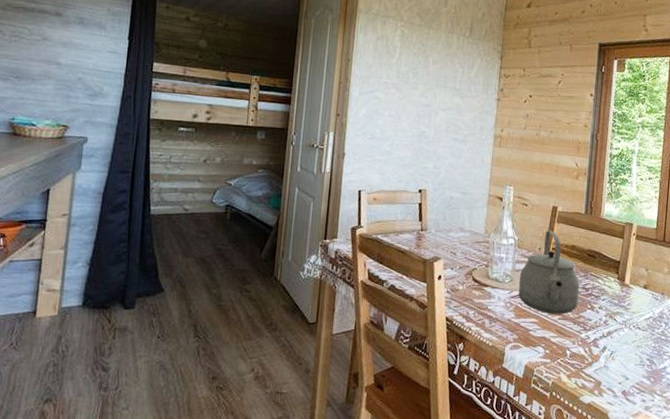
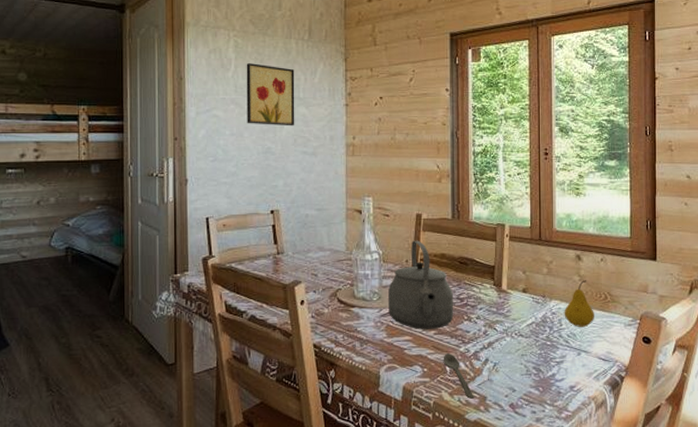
wall art: none [405,52,454,114] -> present [246,63,295,126]
spoon: none [564,338,590,383] -> present [443,353,474,399]

